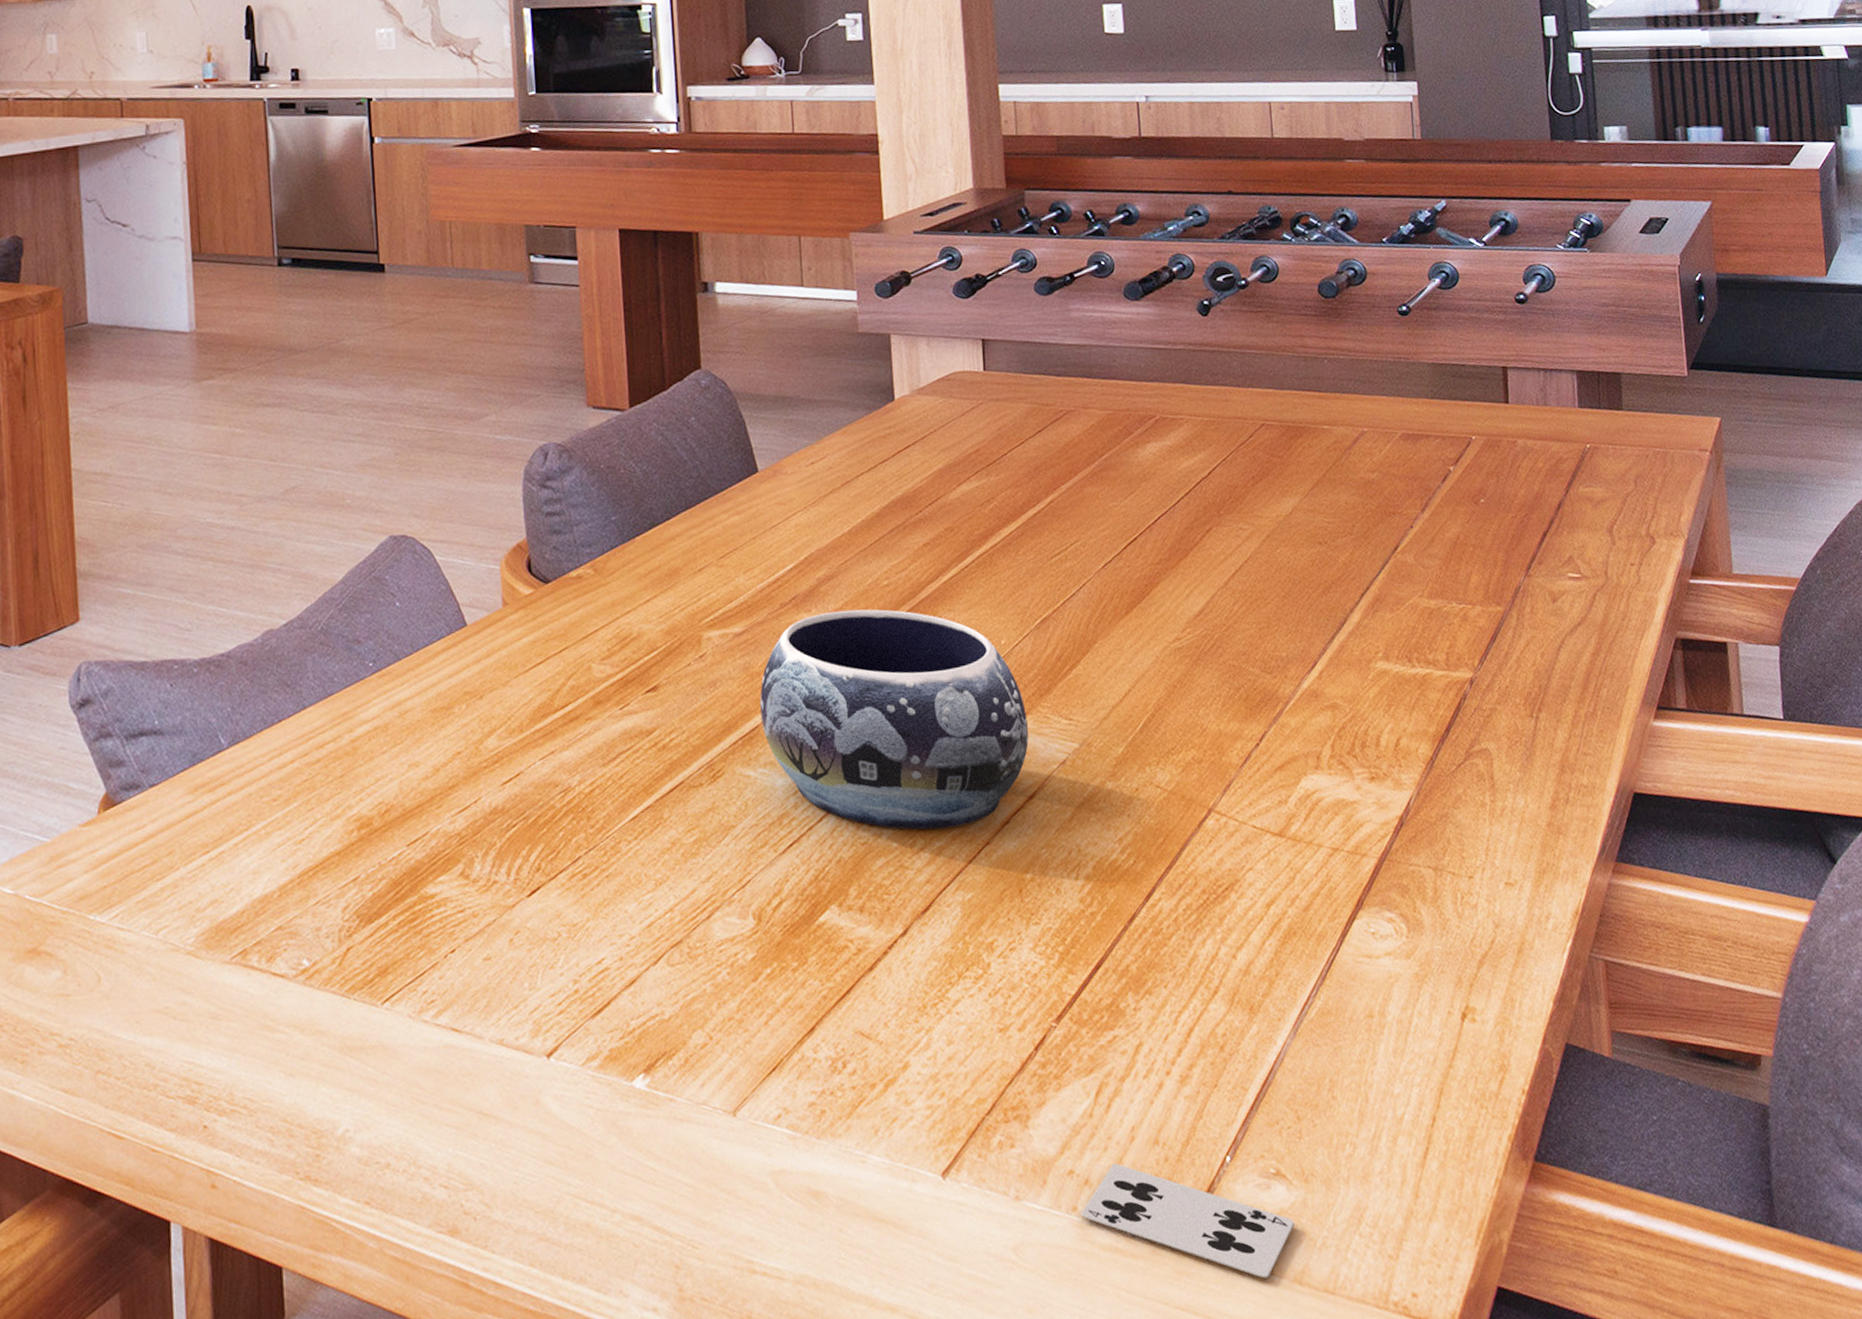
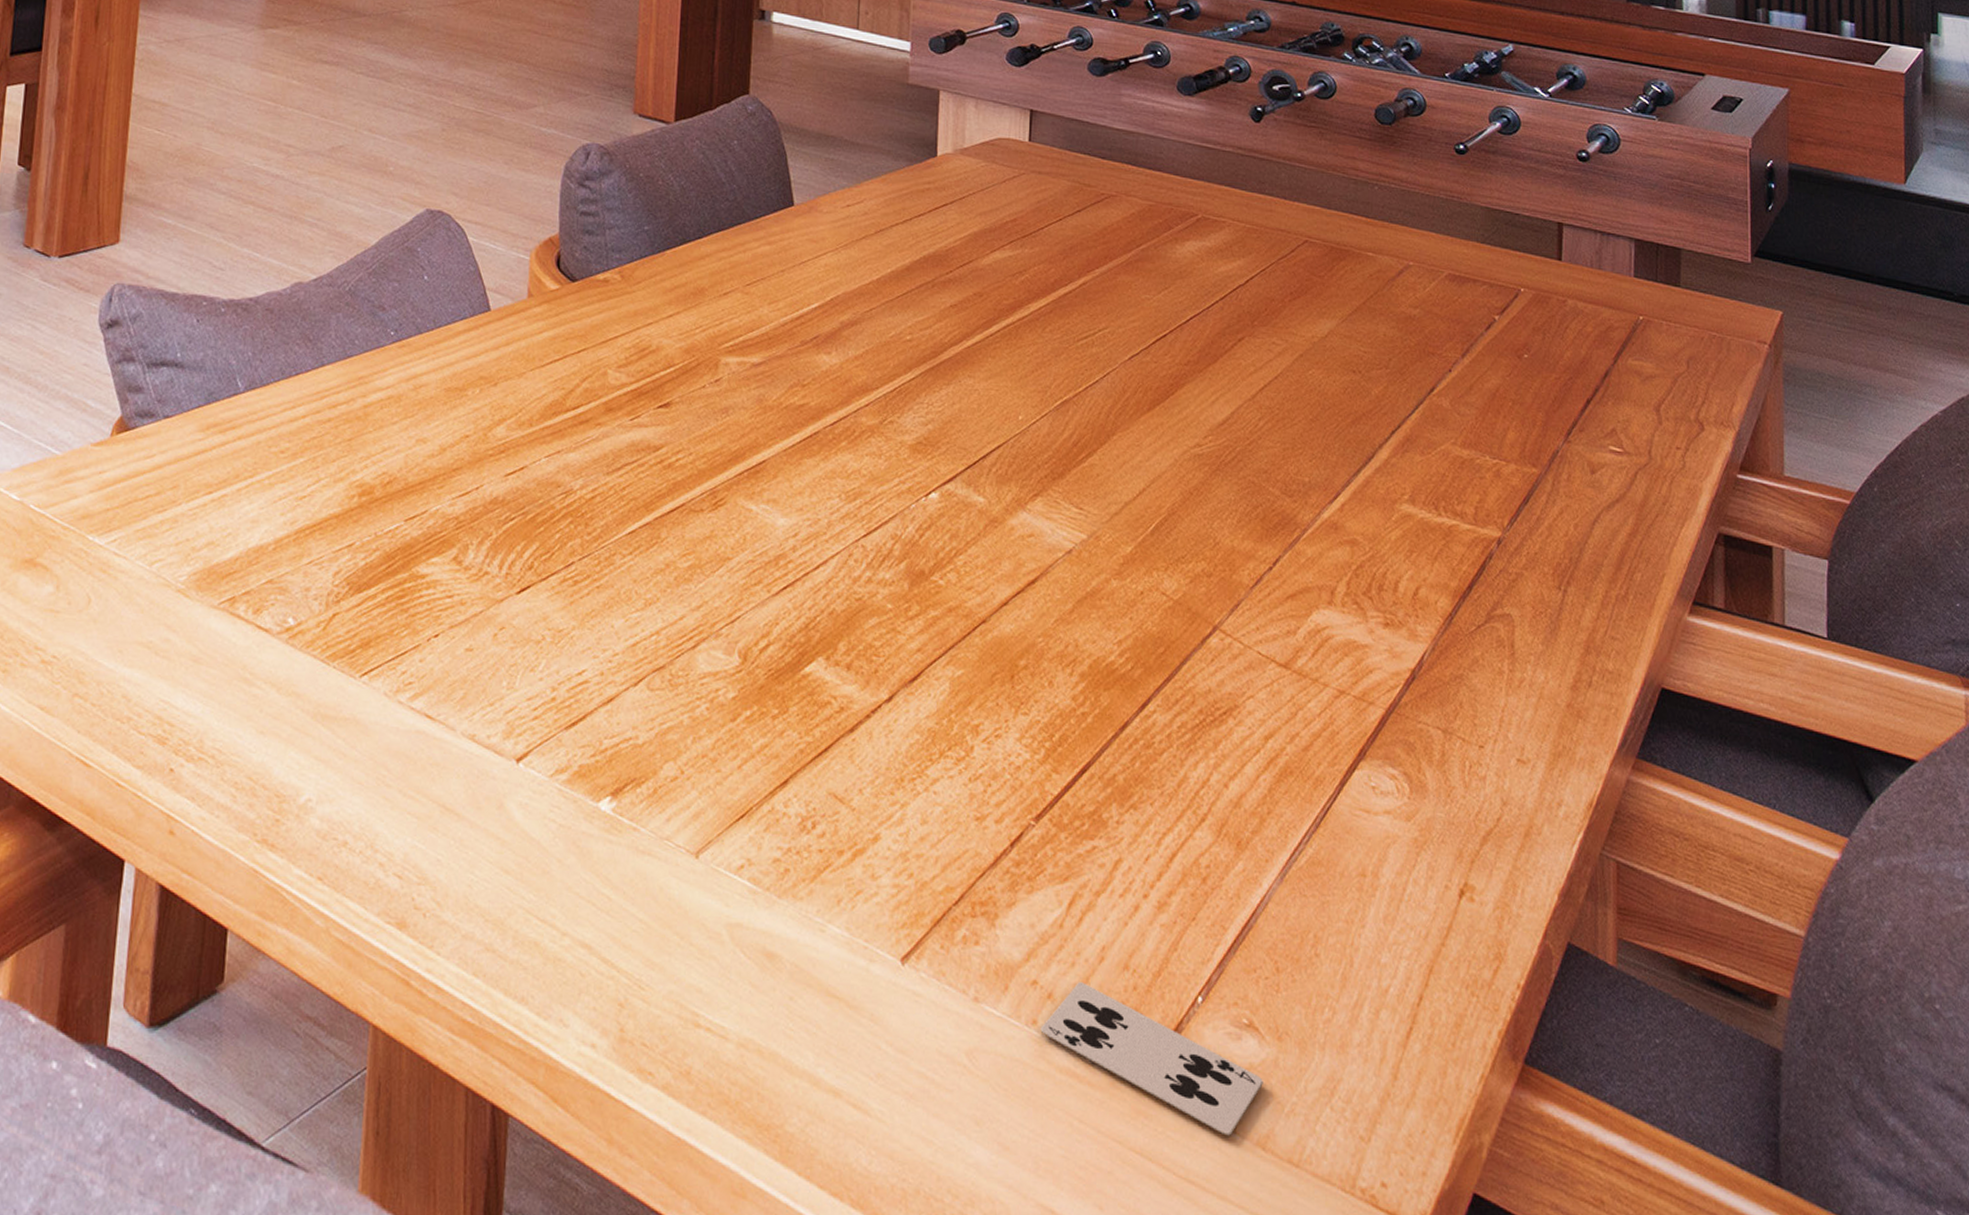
decorative bowl: present [760,609,1029,830] -> none [769,357,1038,599]

